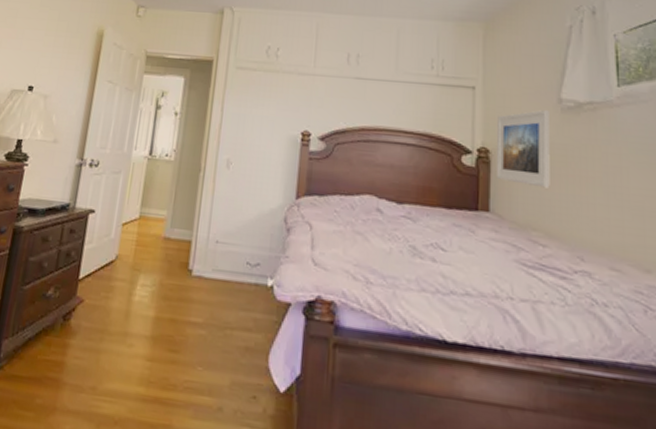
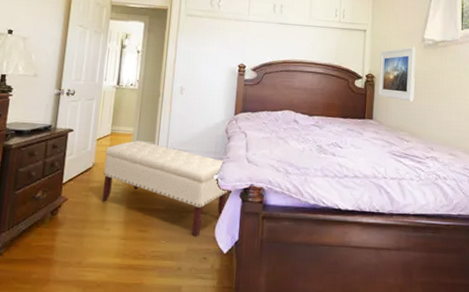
bench: none [124,228,286,366] -> present [102,140,228,237]

